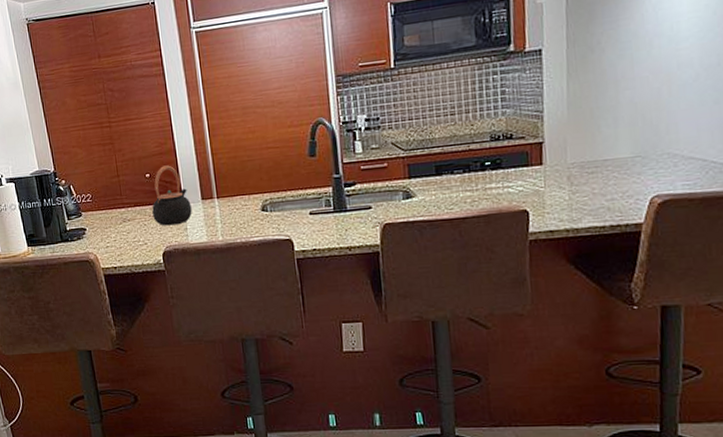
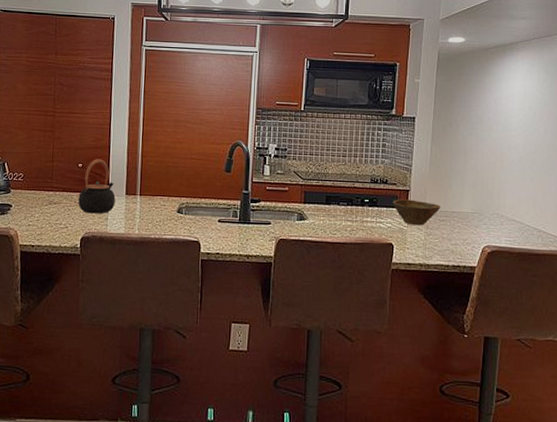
bowl: none [522,153,588,185] -> present [393,199,441,226]

